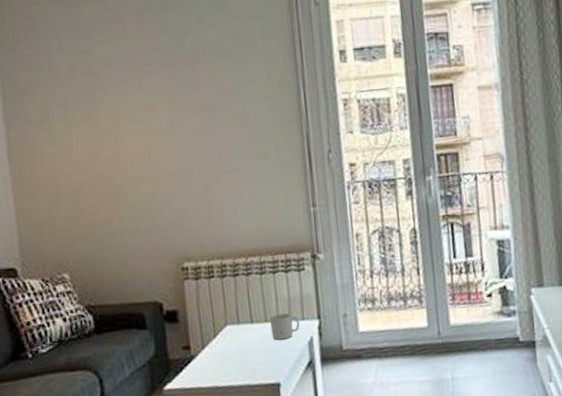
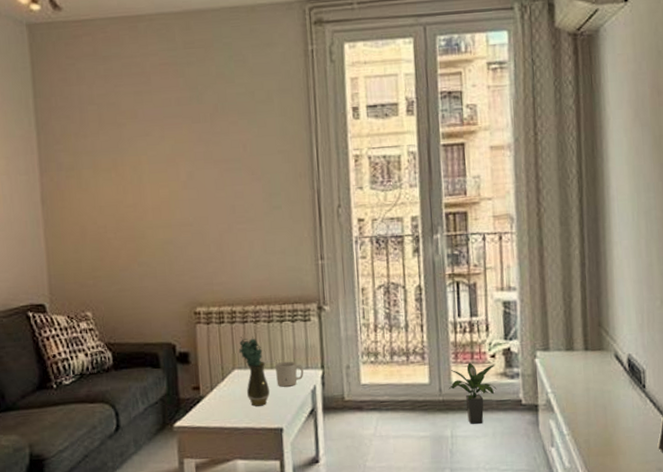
vase: none [230,289,265,363] -> present [238,336,270,407]
potted plant: none [447,303,495,365] -> present [448,363,497,424]

